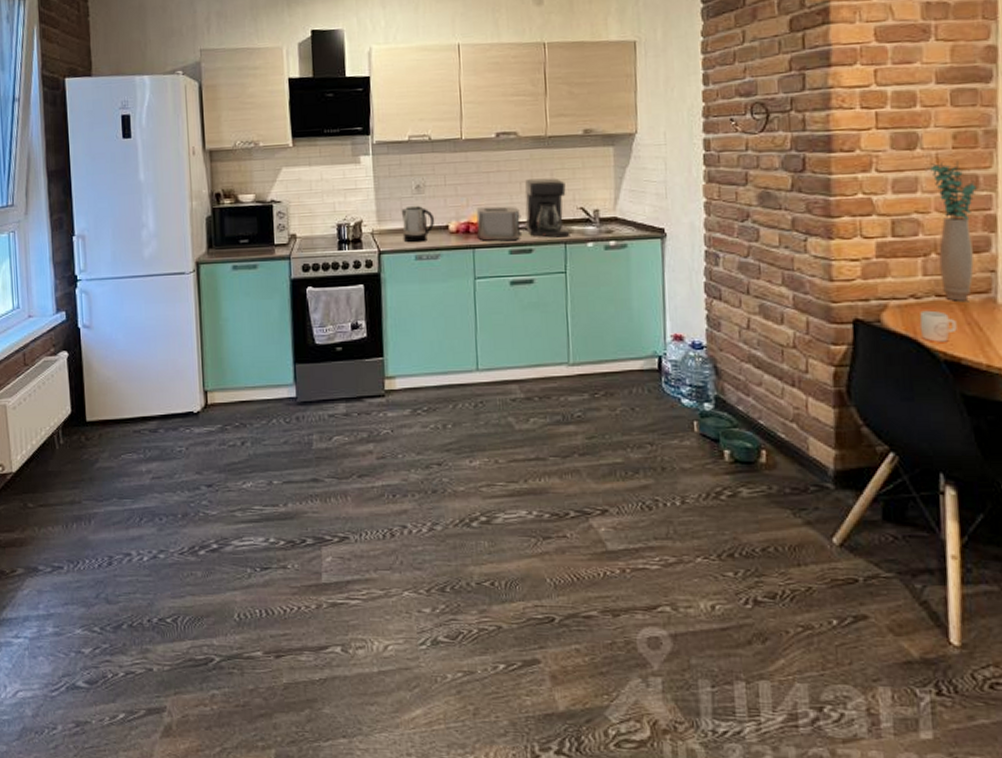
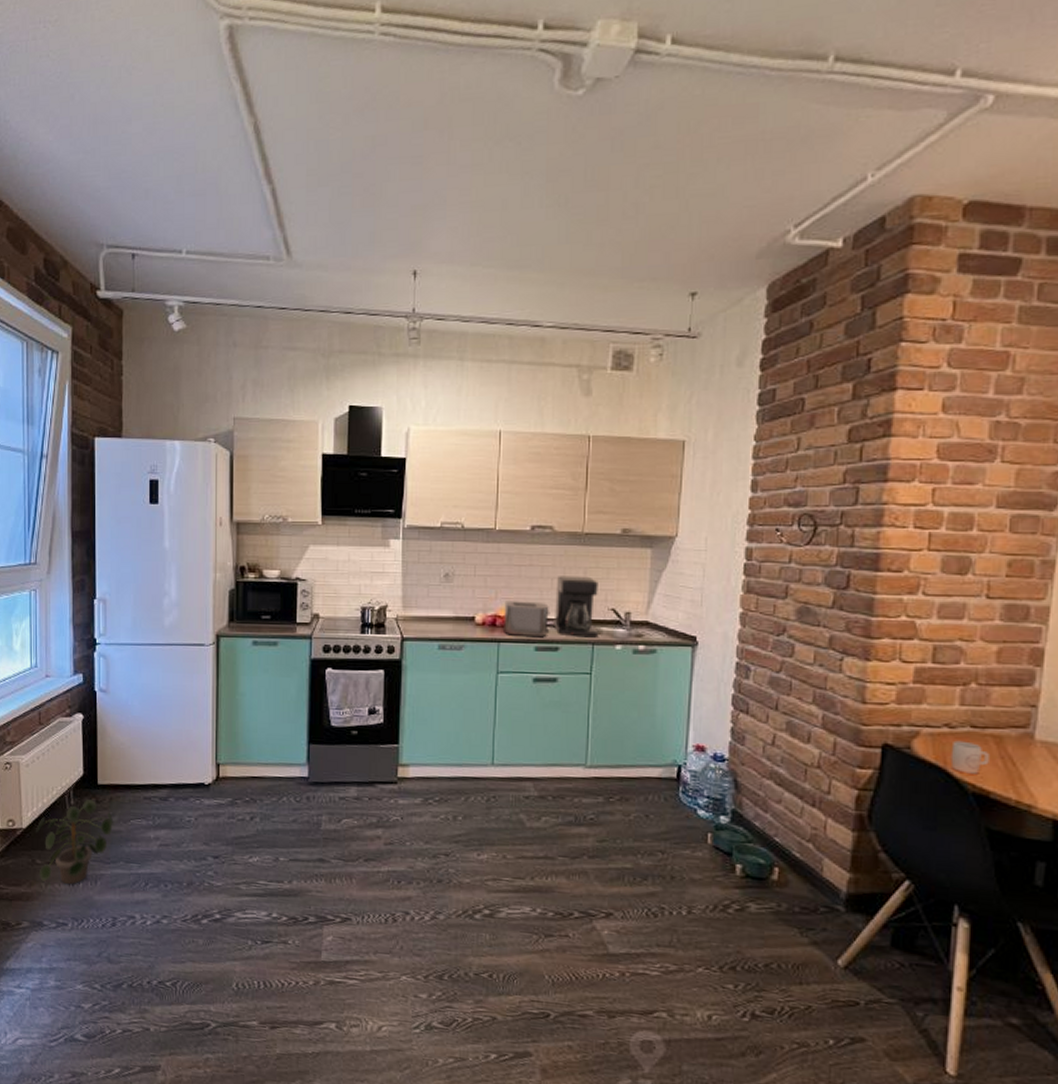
potted plant: none [26,438,105,525] -> present [36,799,114,884]
kettle: present [401,205,435,243] -> none [427,593,462,632]
vase: present [930,160,977,301] -> none [978,589,1027,734]

